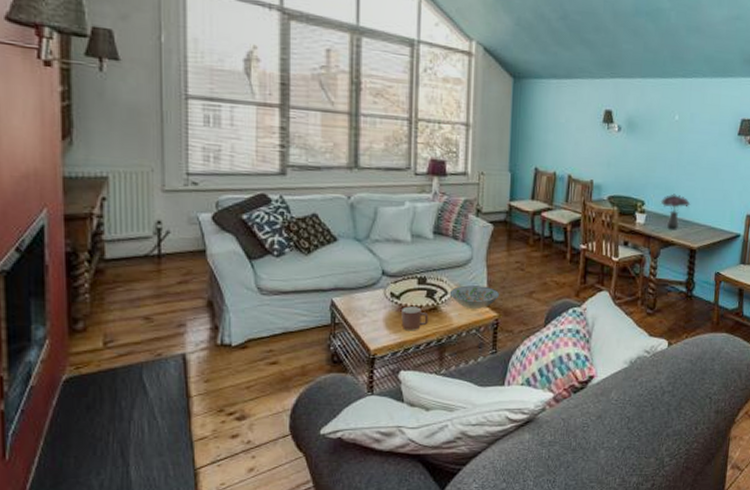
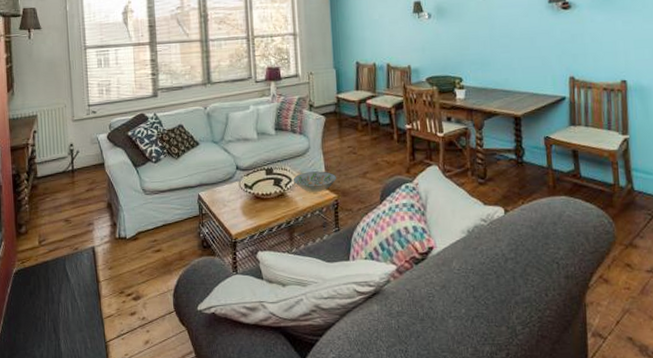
mug: present [401,306,429,331] -> none [255,194,278,216]
flower arrangement: present [660,194,691,230] -> none [478,67,509,101]

